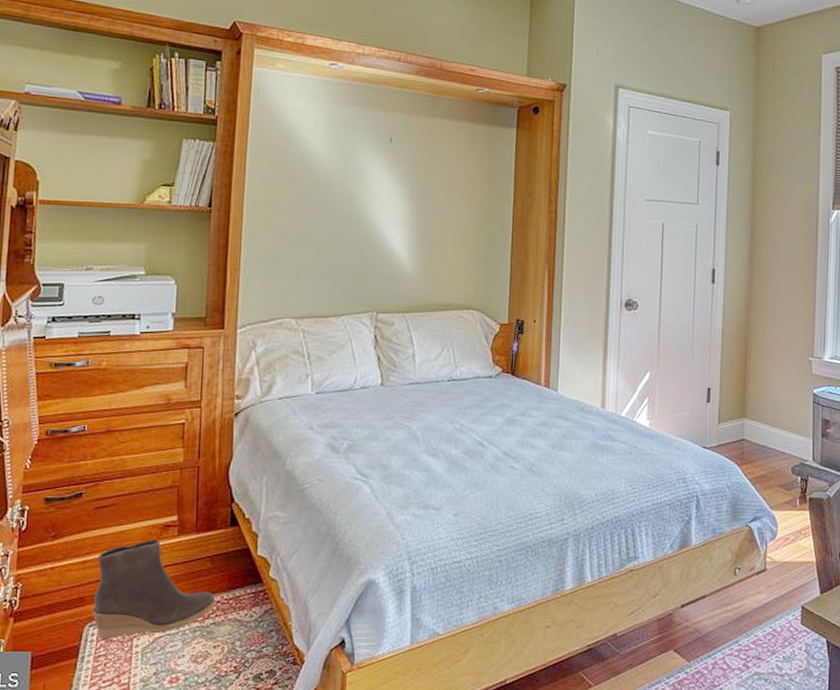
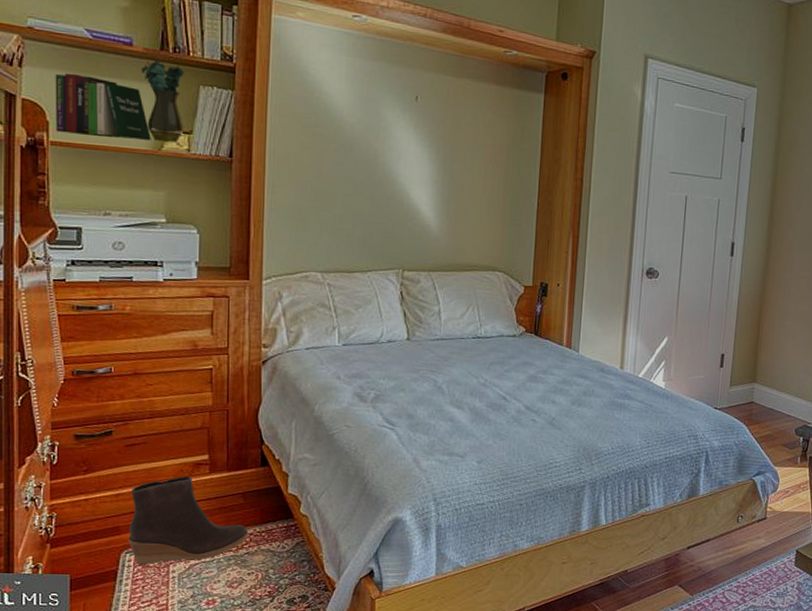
books: none [45,133,135,195] -> present [55,72,151,141]
vase: none [127,115,169,195] -> present [141,58,184,143]

